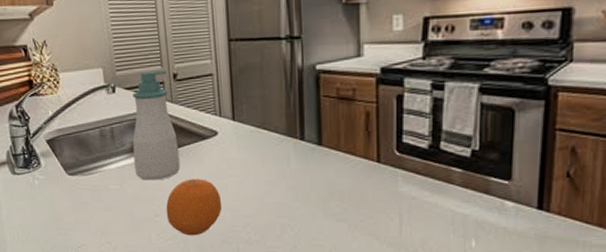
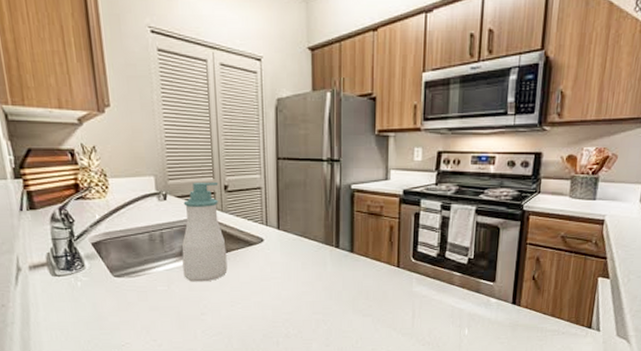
fruit: present [166,179,223,236] -> none [212,280,265,332]

